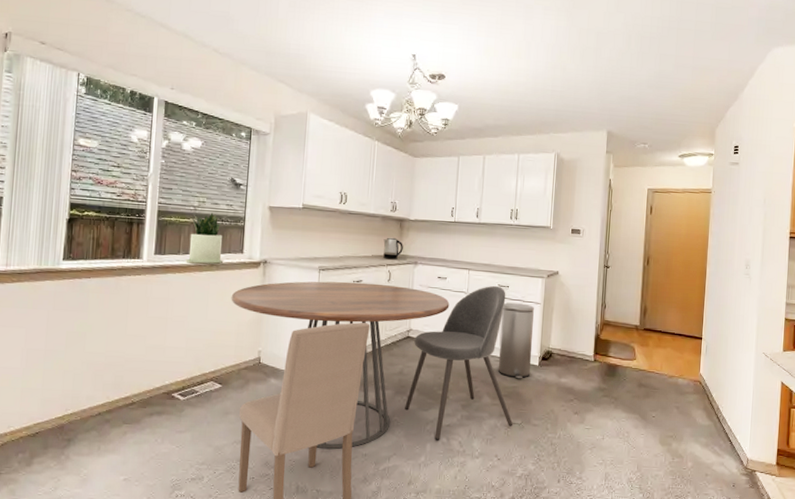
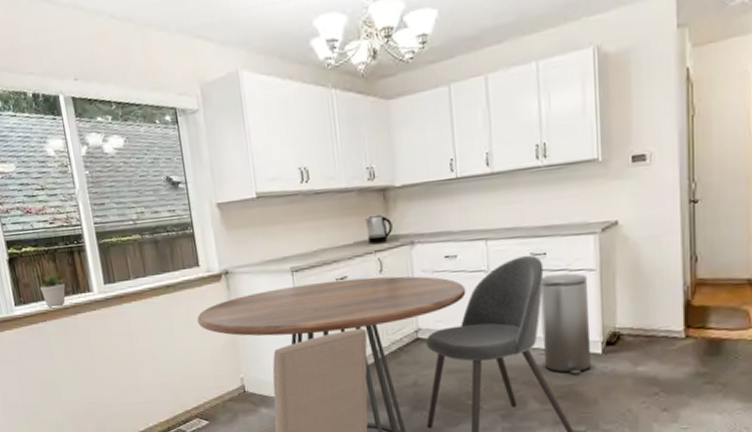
potted plant: none [91,237,118,267] -> present [39,272,66,308]
planter: present [185,213,224,265] -> none [131,224,180,289]

